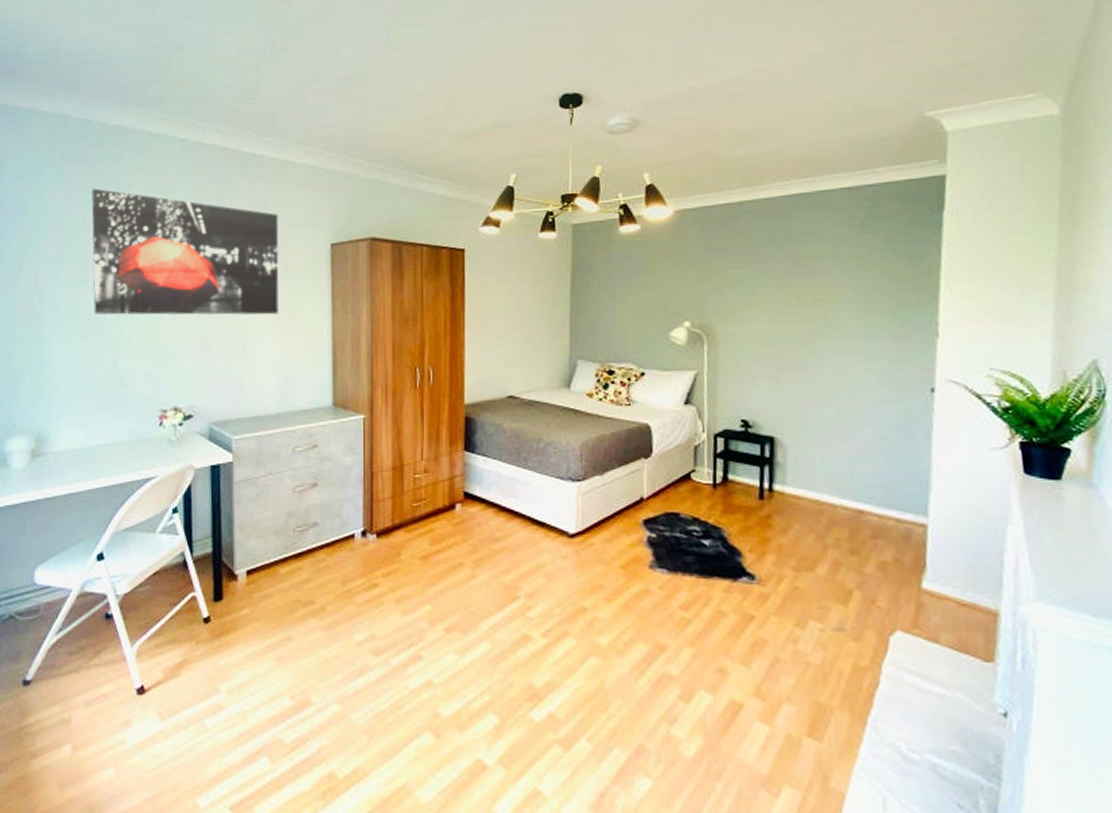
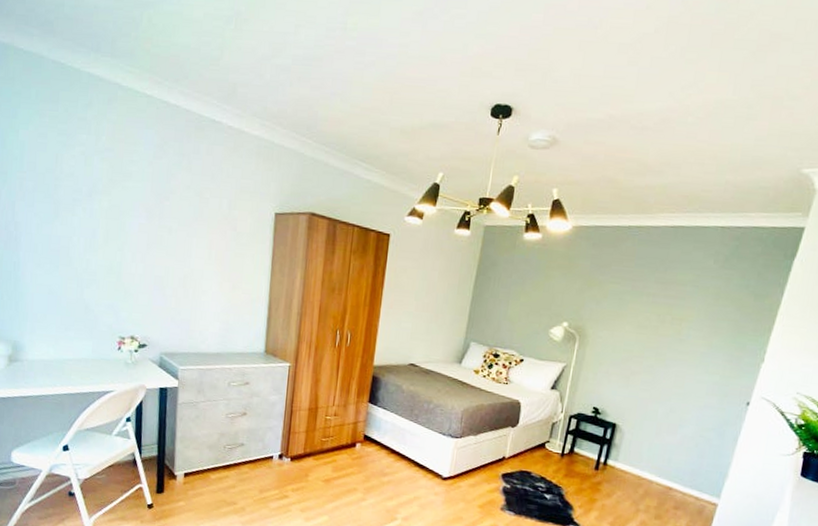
wall art: present [91,188,279,315] -> none [64,131,231,269]

